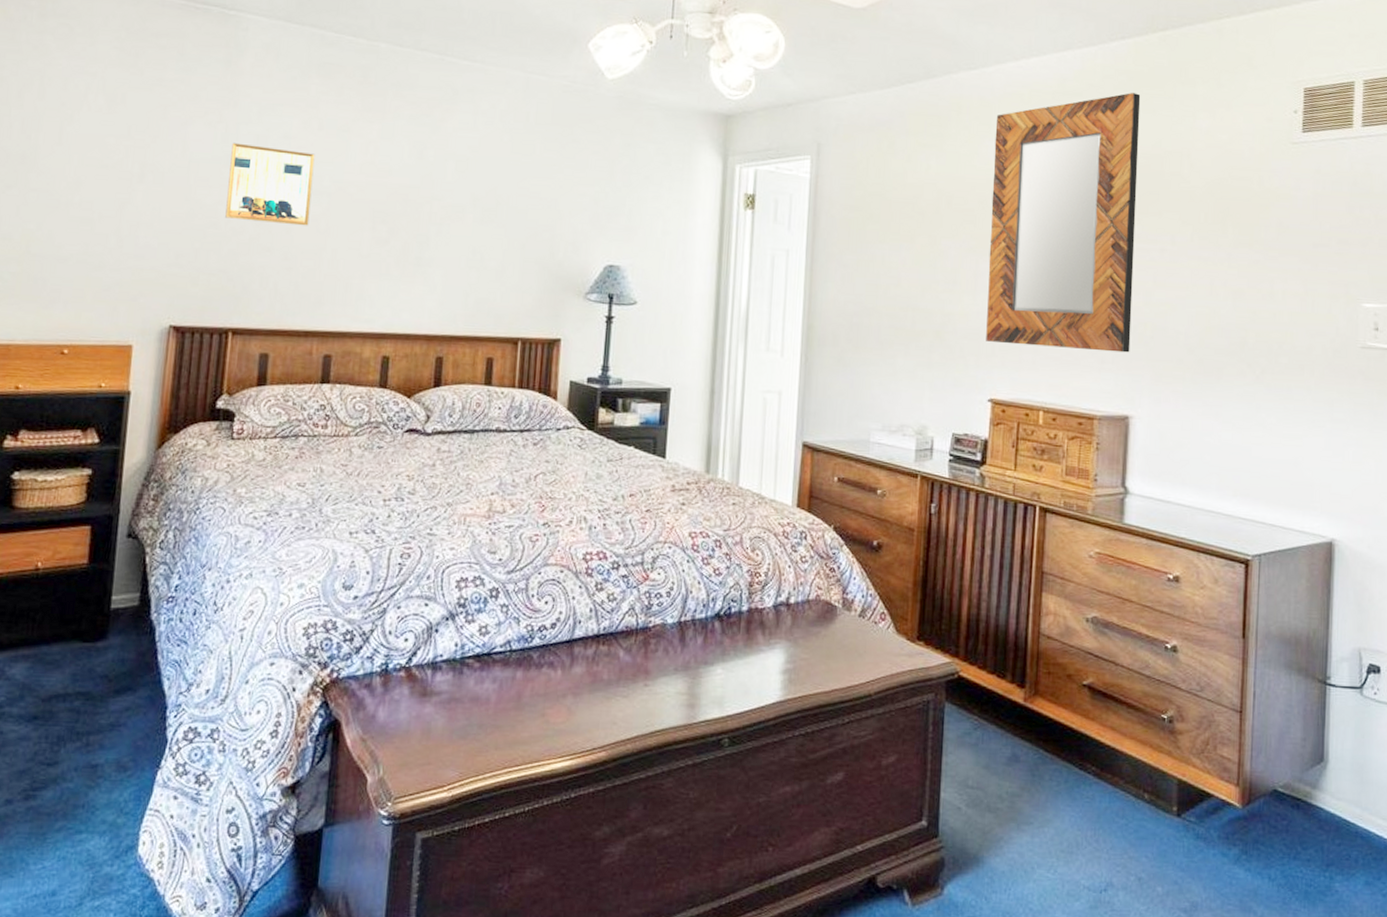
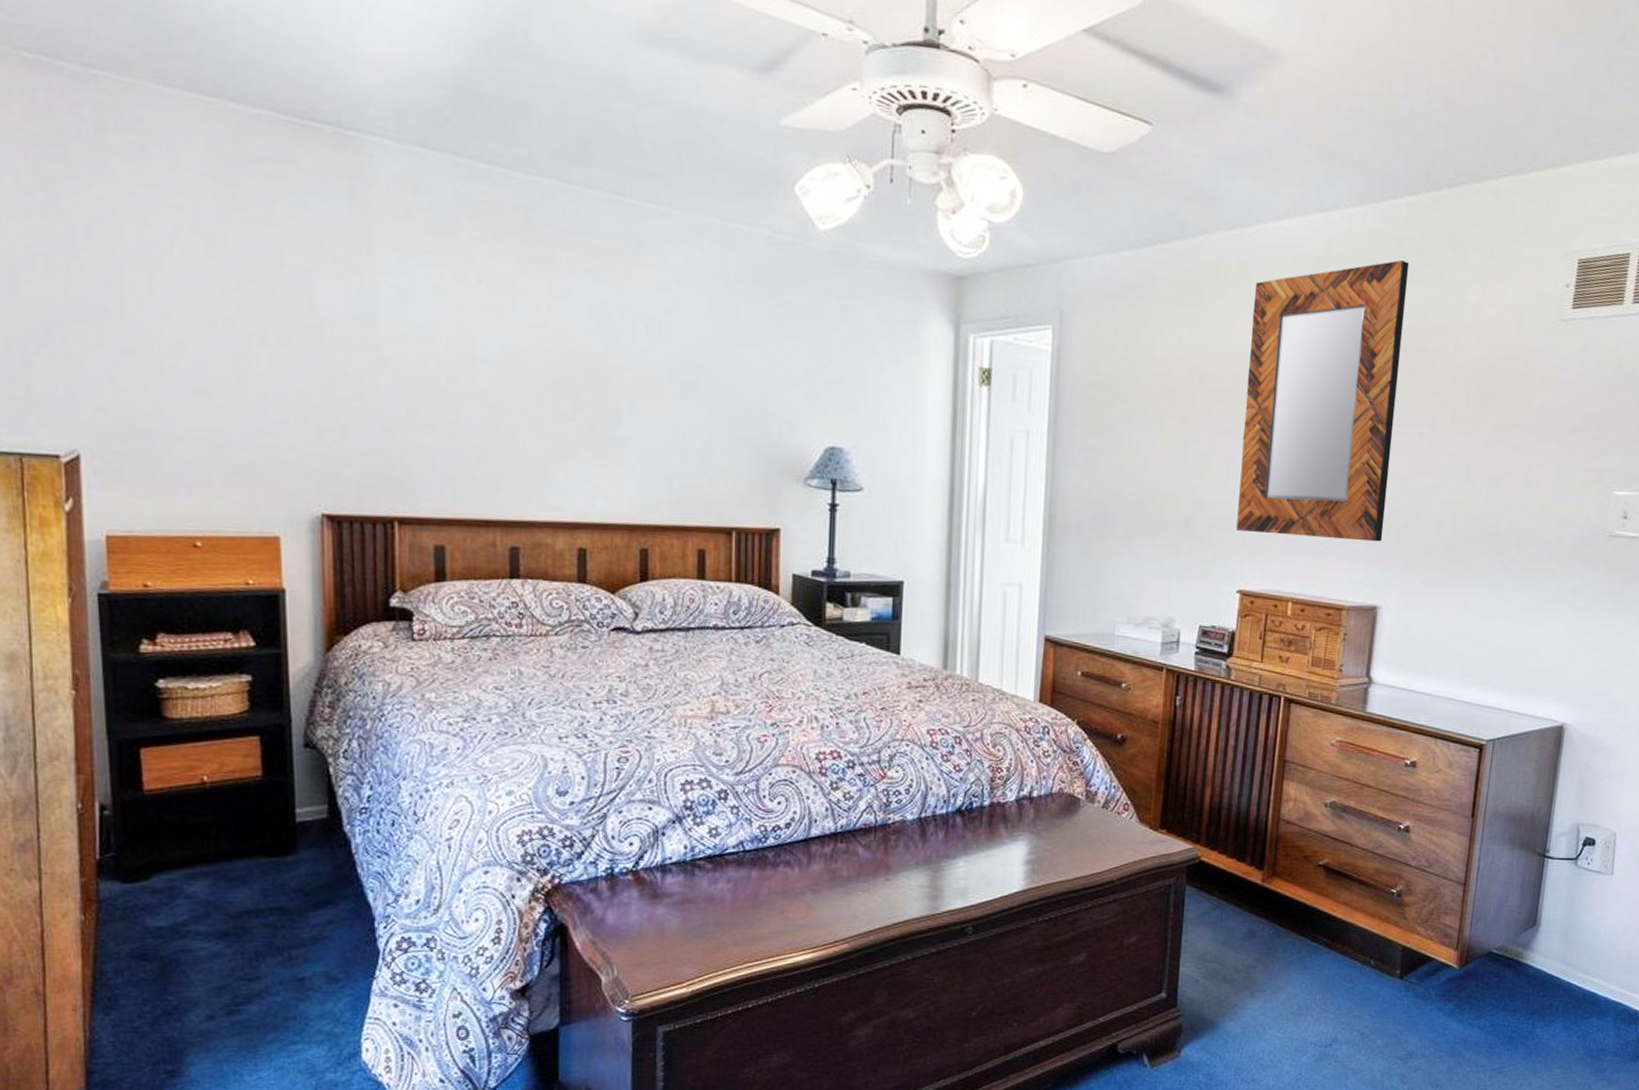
wall art: present [225,142,315,226] -> none [371,297,476,400]

